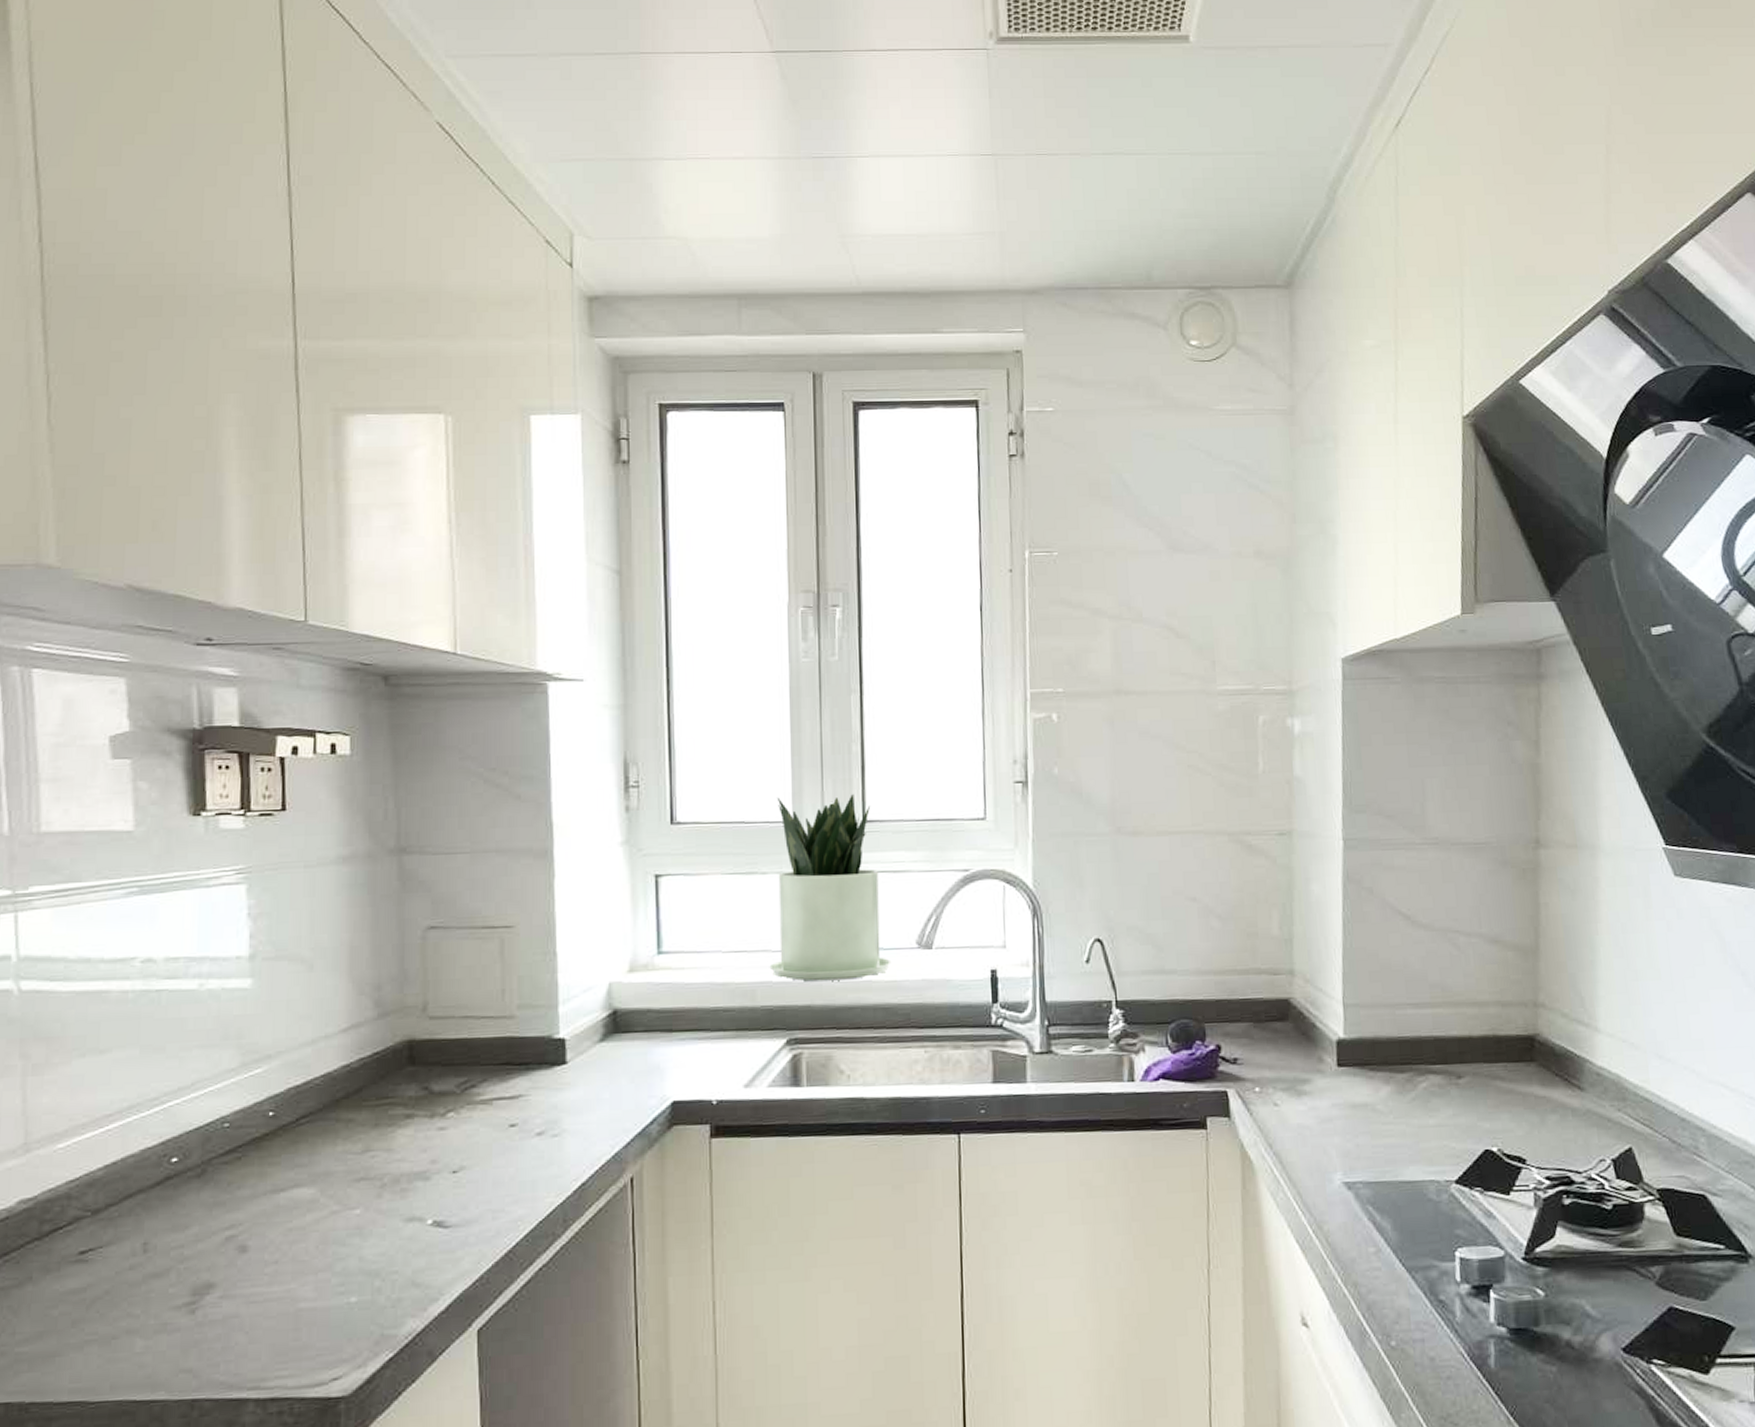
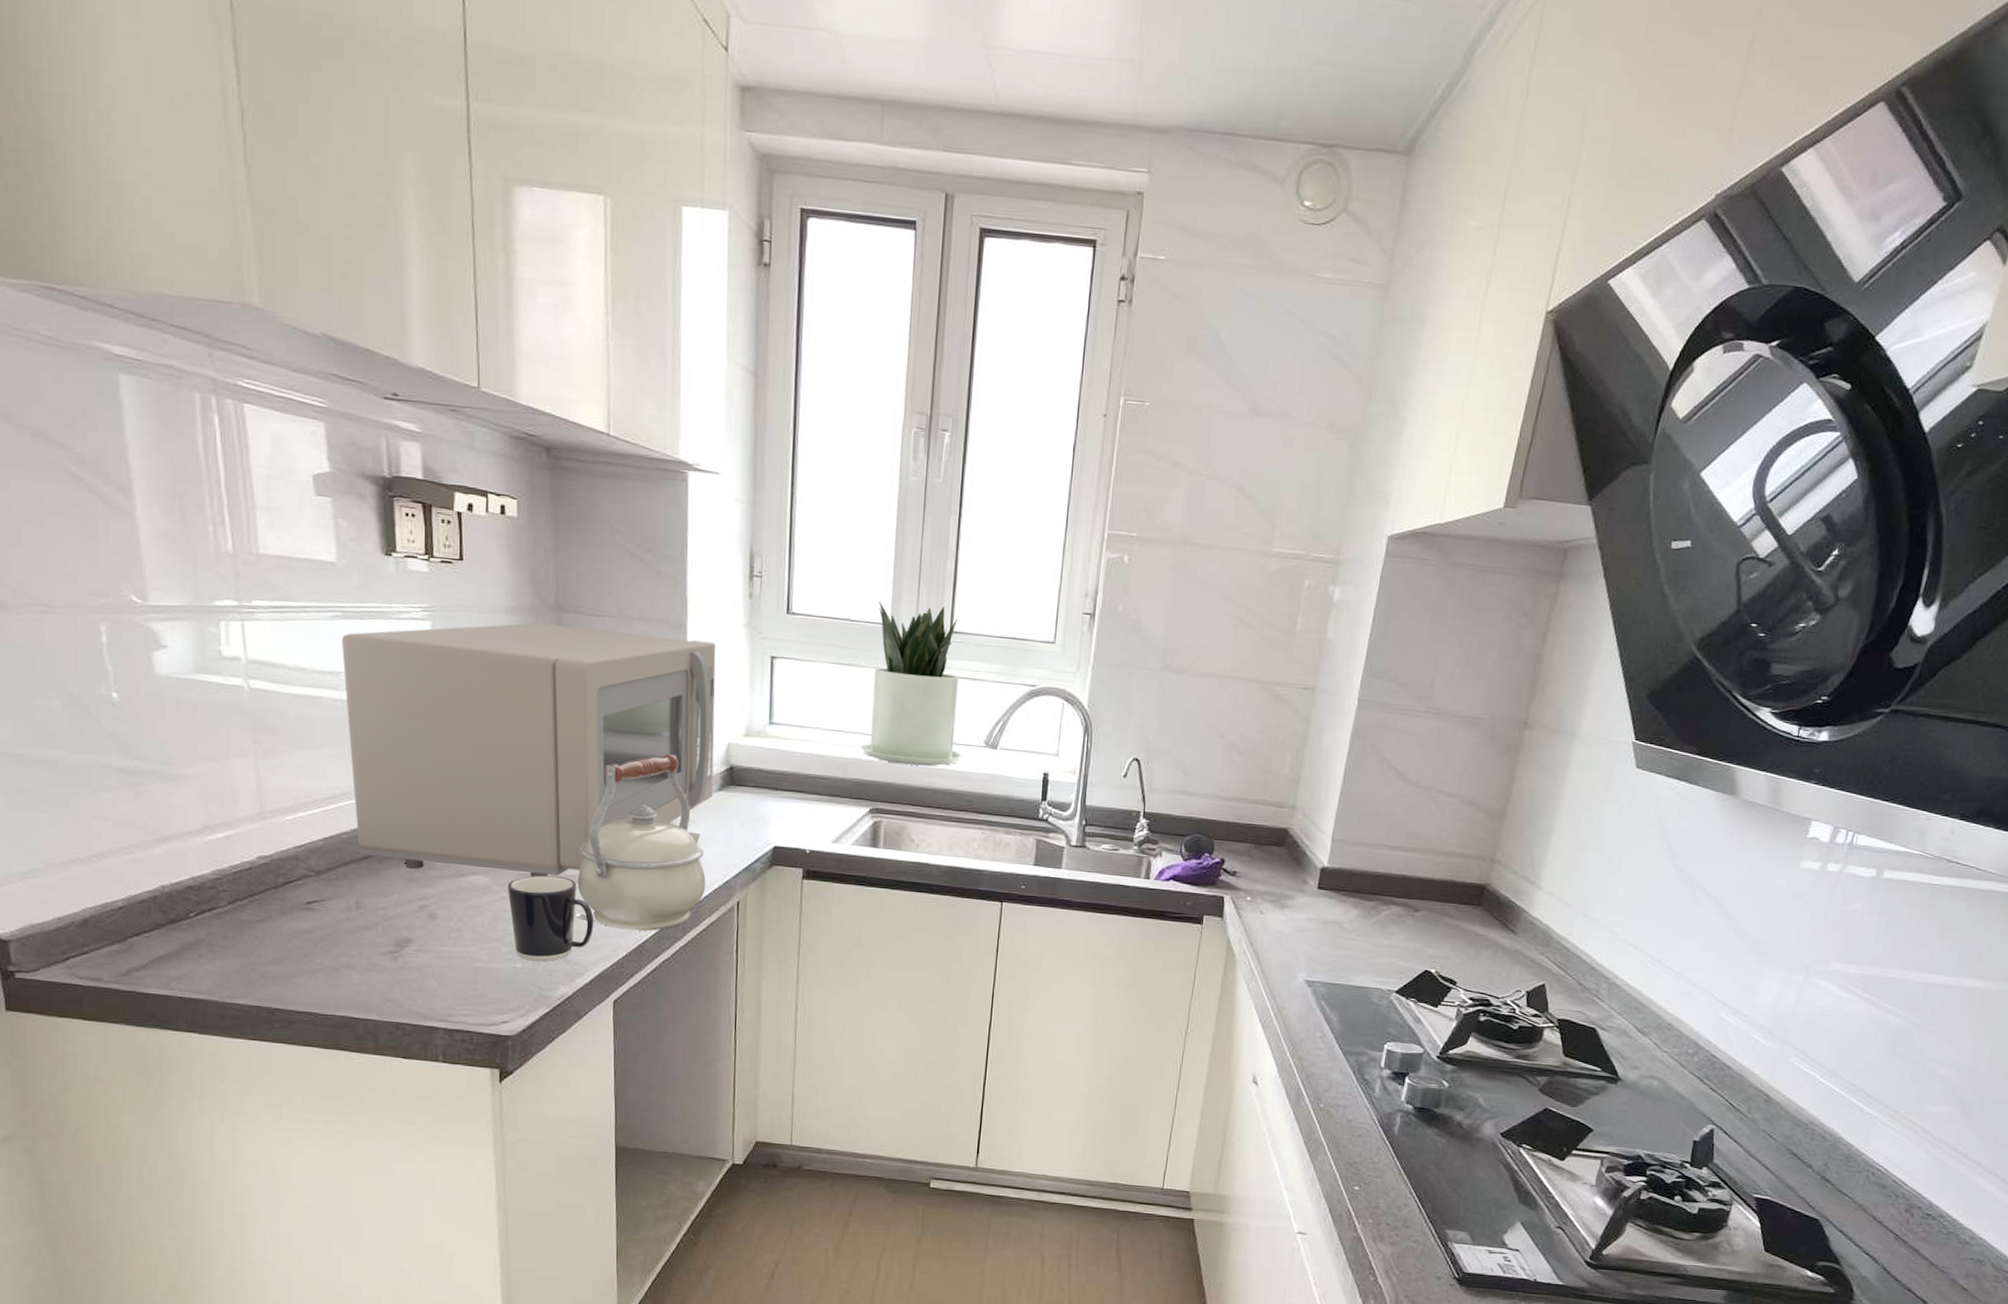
microwave: none [136,867,595,1192] -> present [341,623,716,877]
mug: none [338,1174,450,1291] -> present [507,875,594,962]
kettle: none [428,1004,590,1234] -> present [577,753,706,931]

